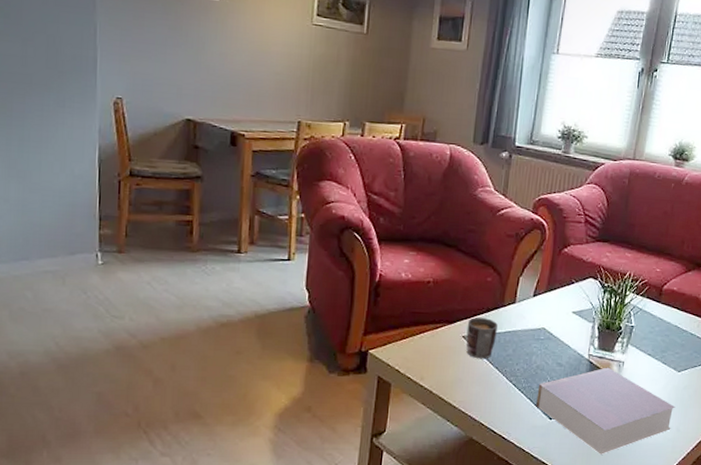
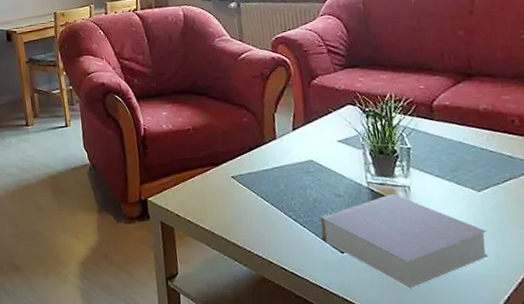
mug: present [466,317,498,359] -> none [233,156,265,197]

